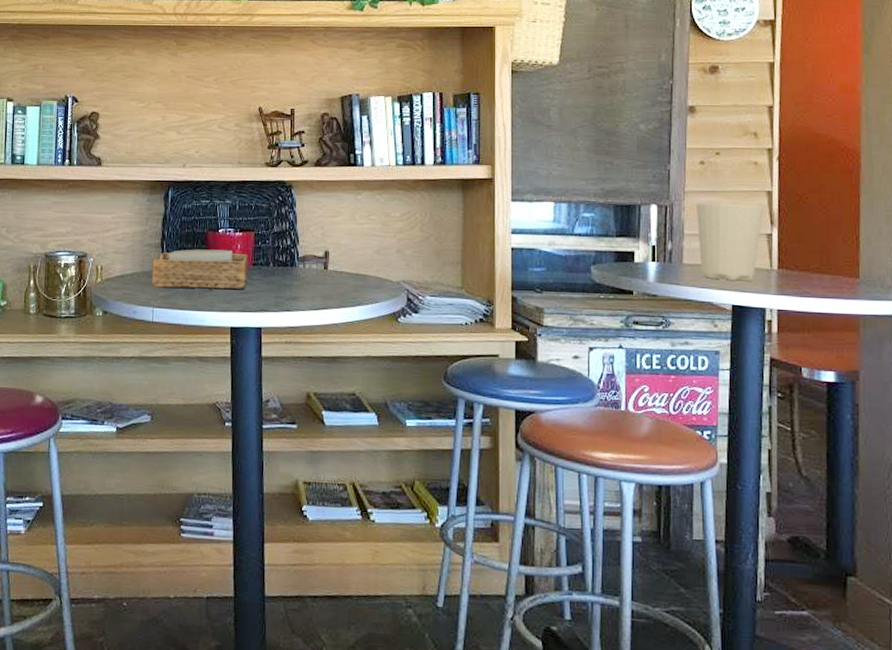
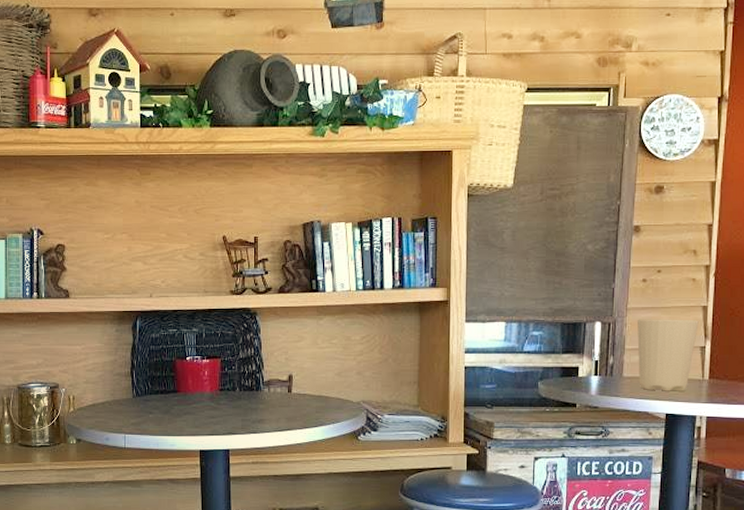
napkin holder: present [151,249,249,290] -> none [122,377,216,415]

